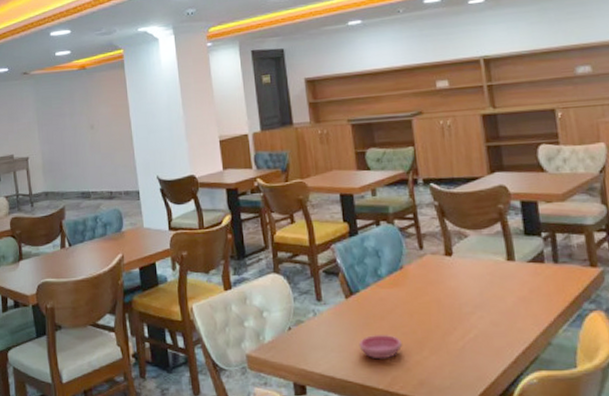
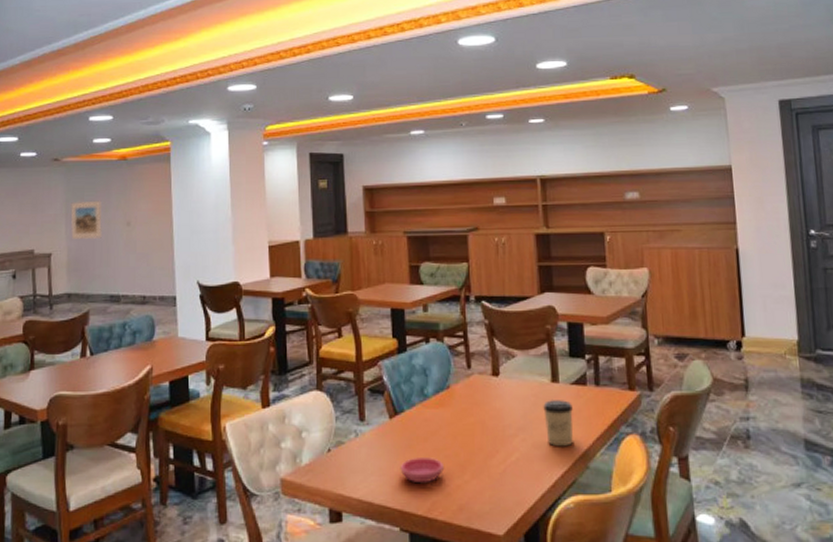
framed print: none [41,107,71,144] -> present [70,200,103,240]
cup: none [500,277,533,324] -> present [543,399,573,447]

